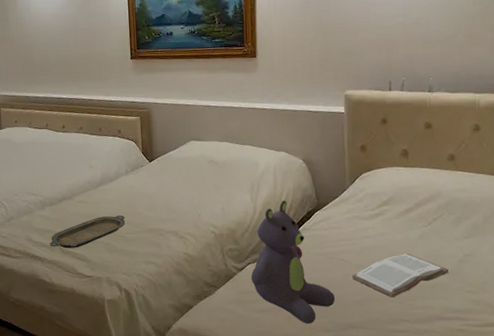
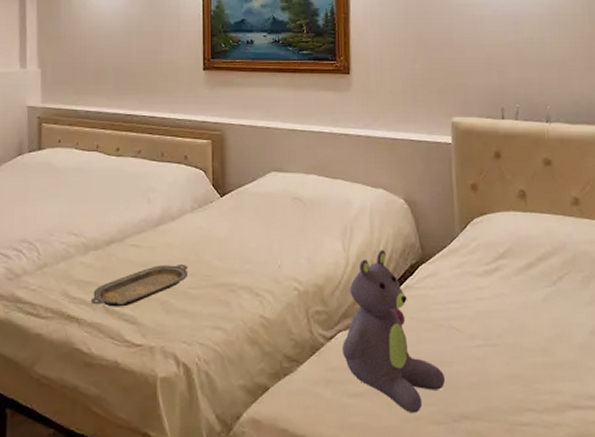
book: present [352,253,449,298] -> none [465,321,580,379]

